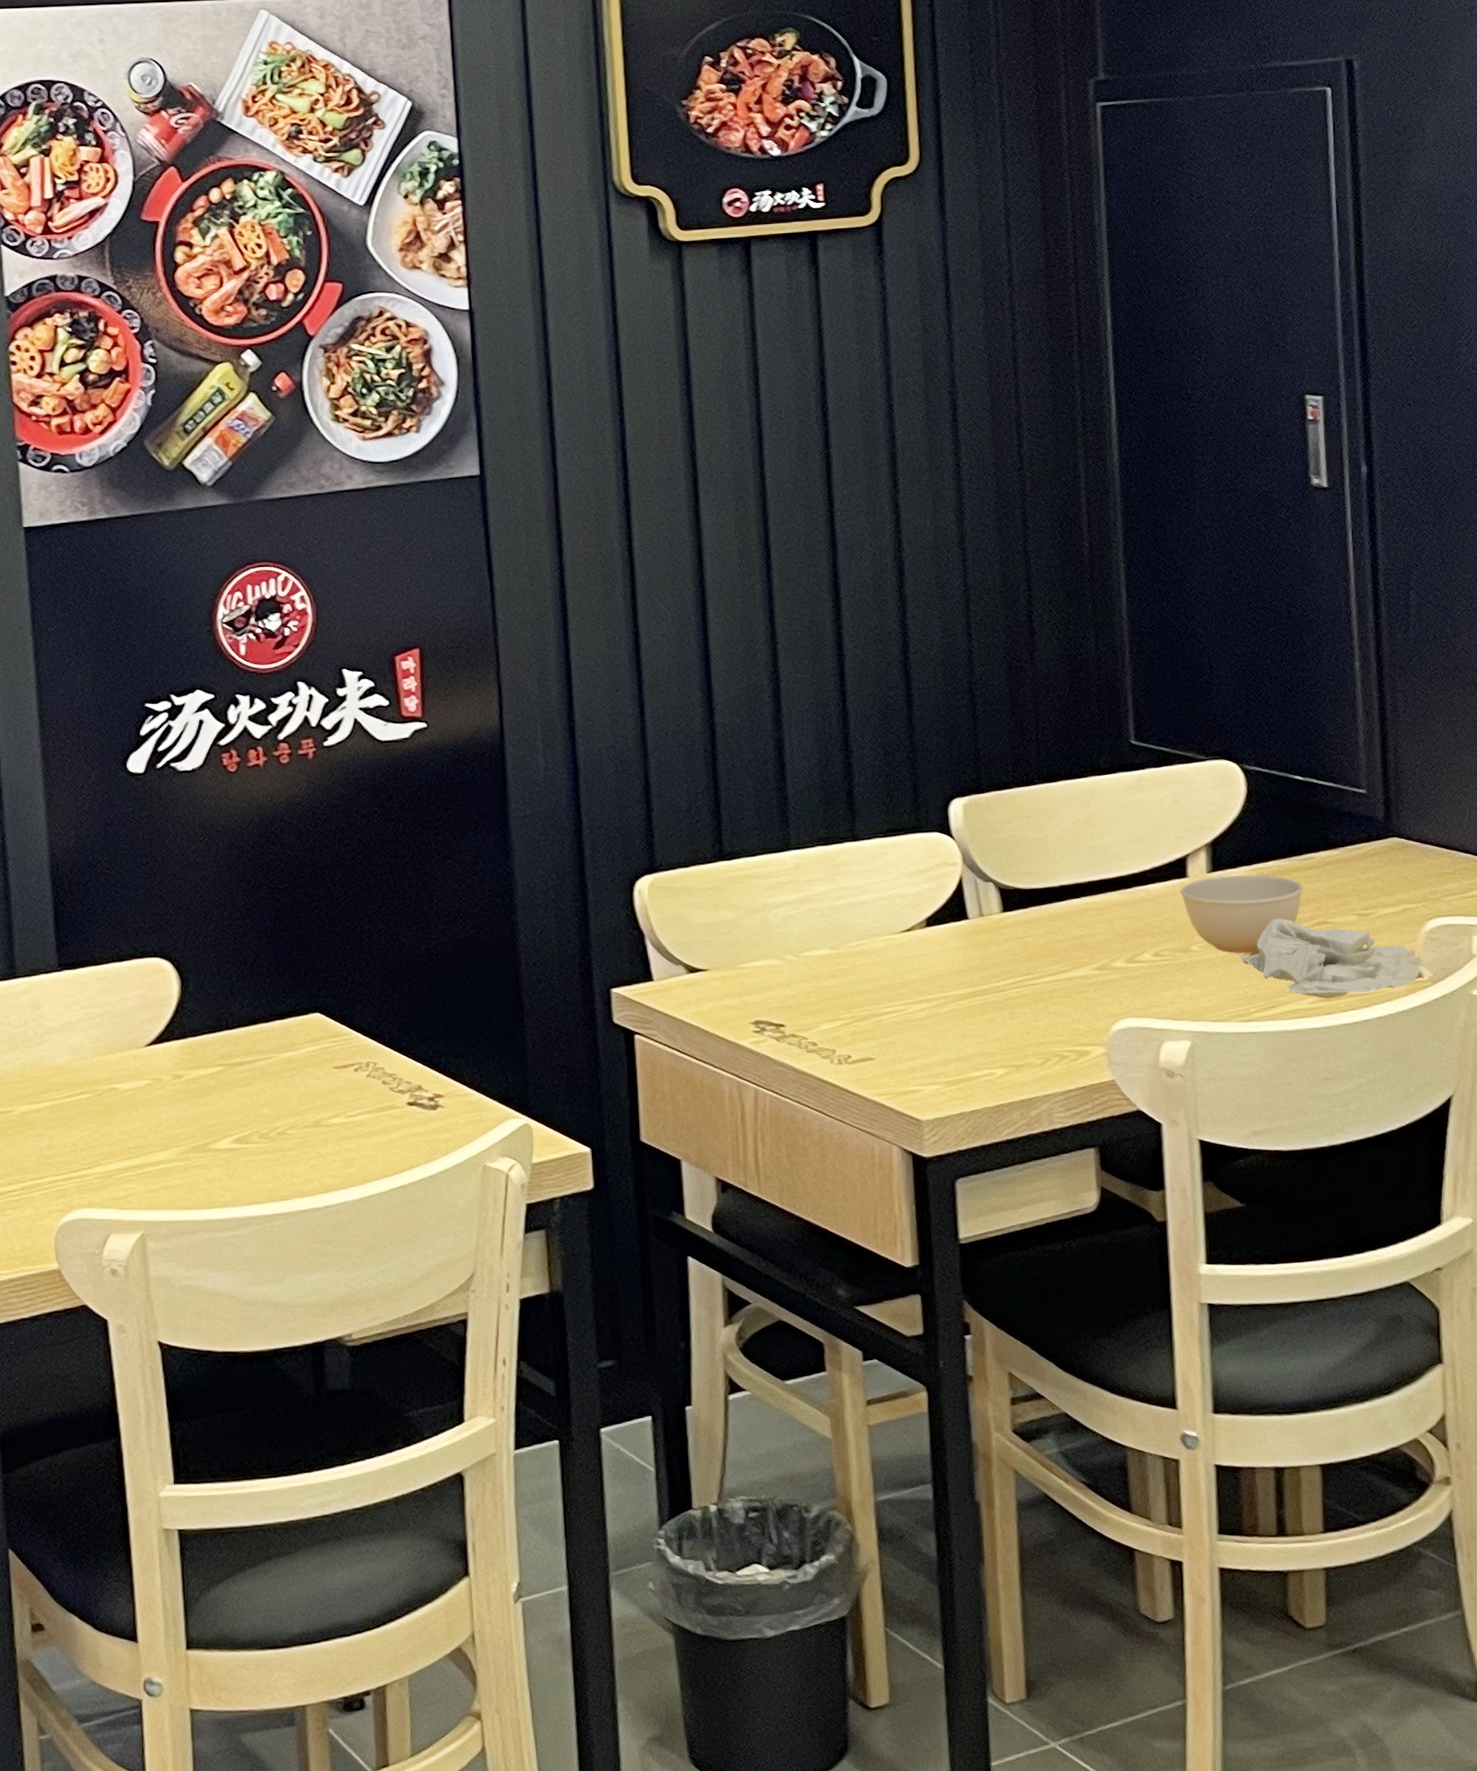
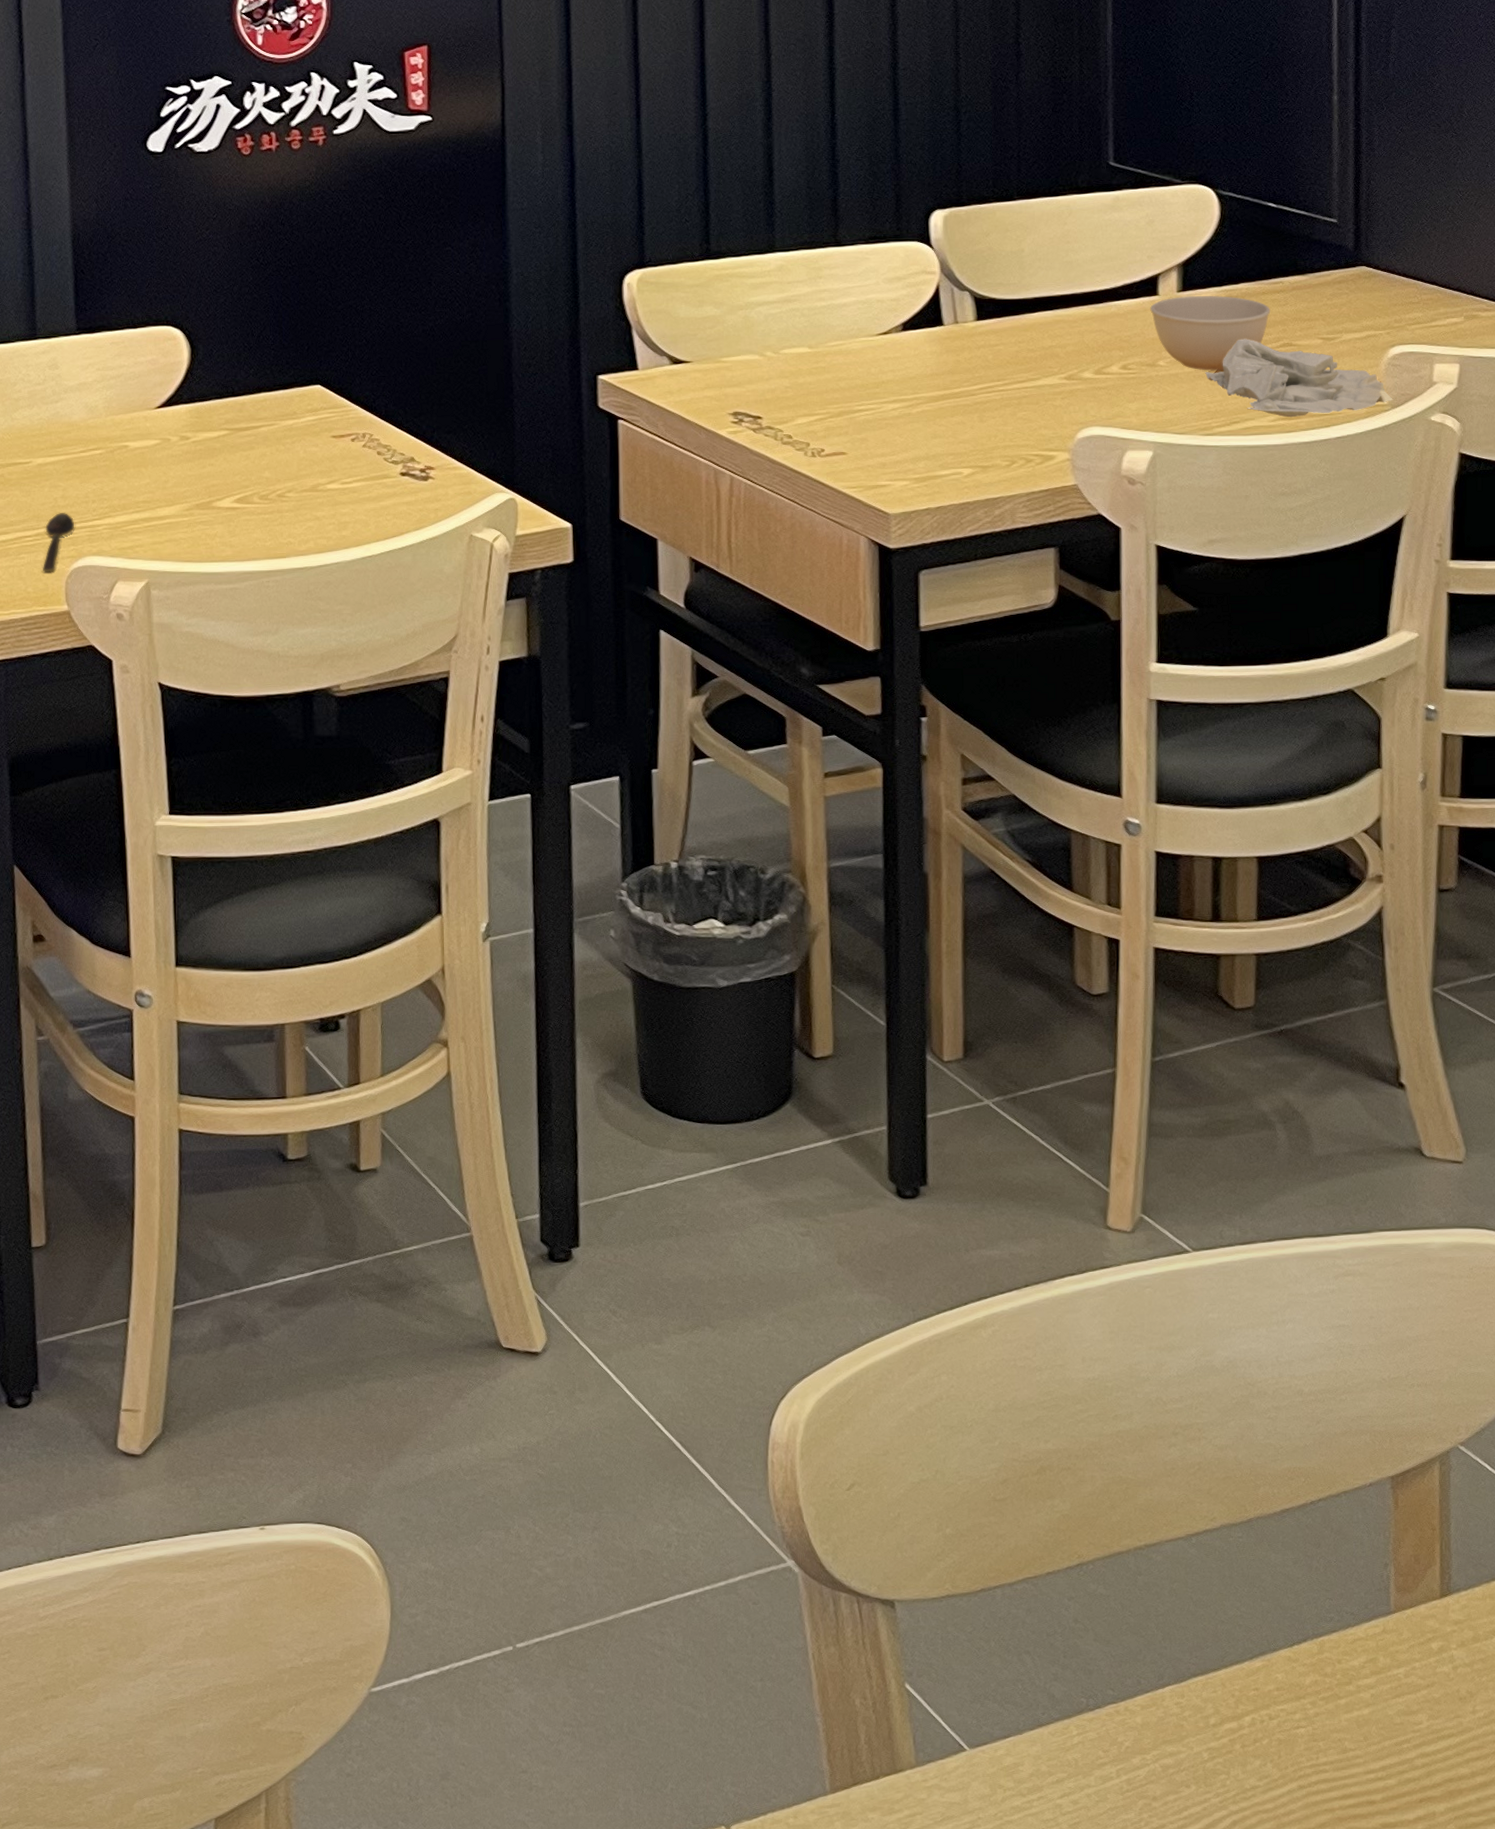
spoon: none [30,1163,62,1229] -> present [43,513,74,572]

